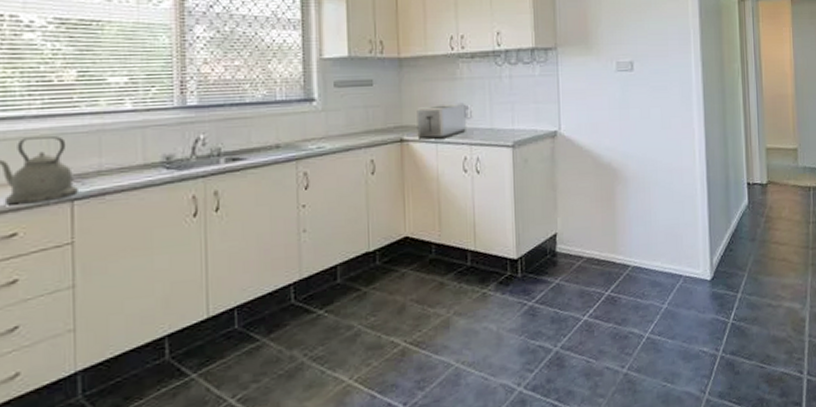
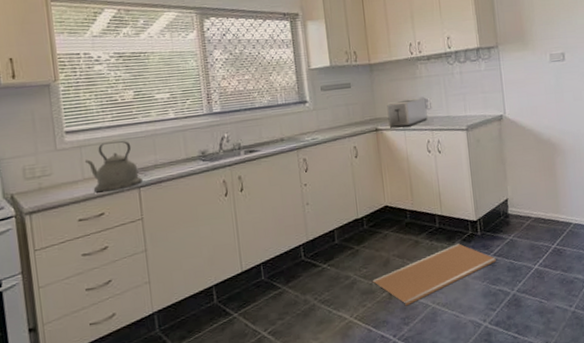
door mat: none [381,287,538,366] -> present [372,243,496,306]

